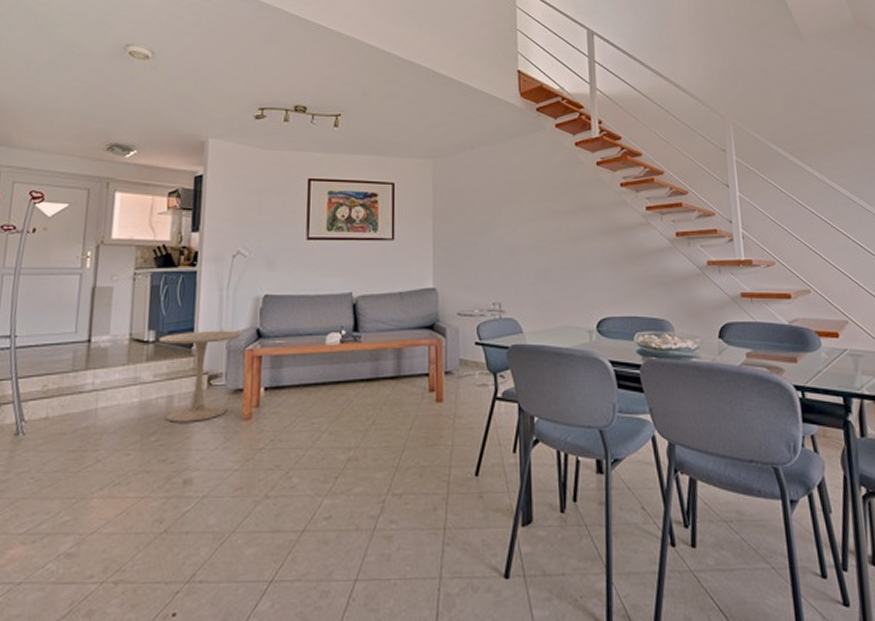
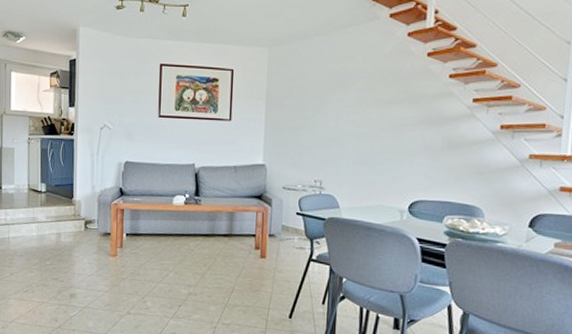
side table: present [158,330,243,422] -> none [48,186,109,254]

